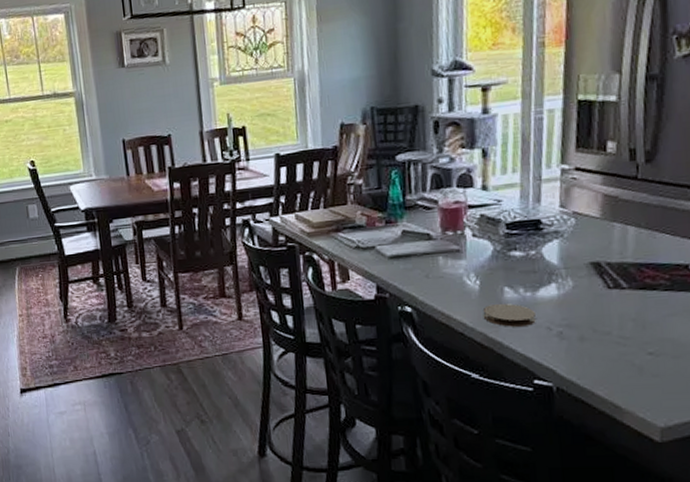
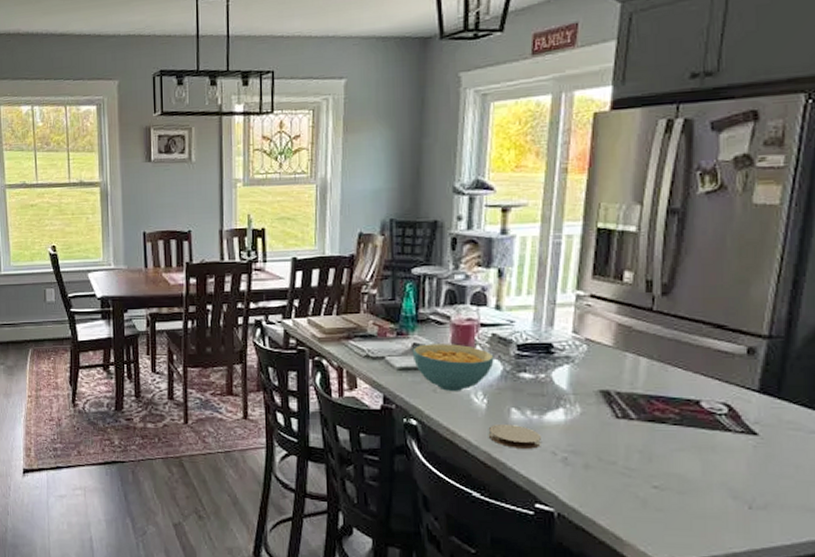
cereal bowl: none [402,227,484,276] -> present [412,344,494,391]

